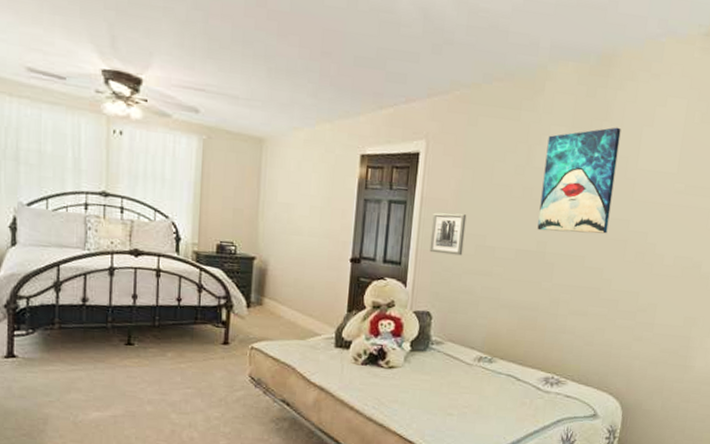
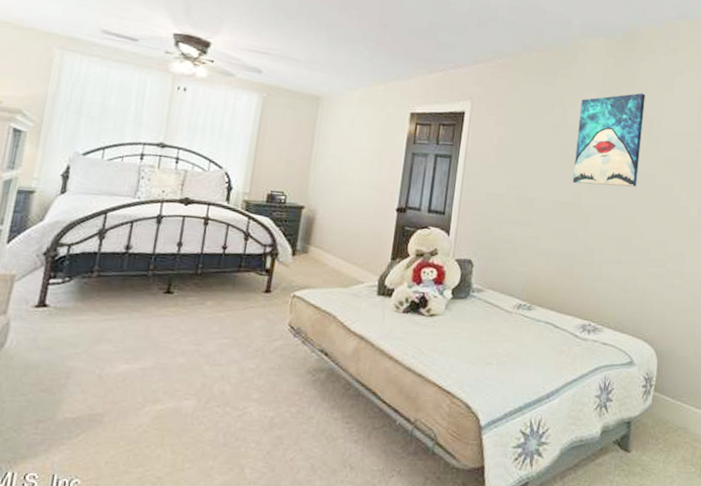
wall art: present [429,212,467,256] -> none [472,166,508,206]

